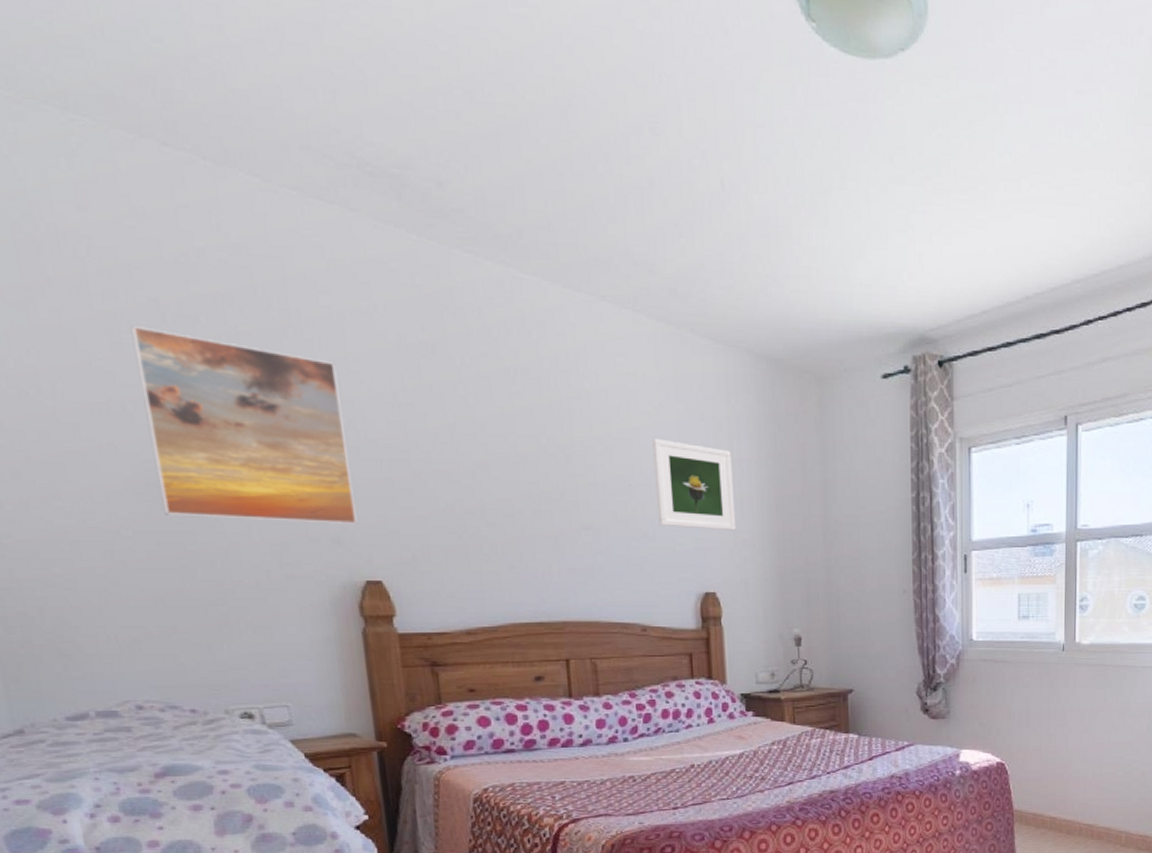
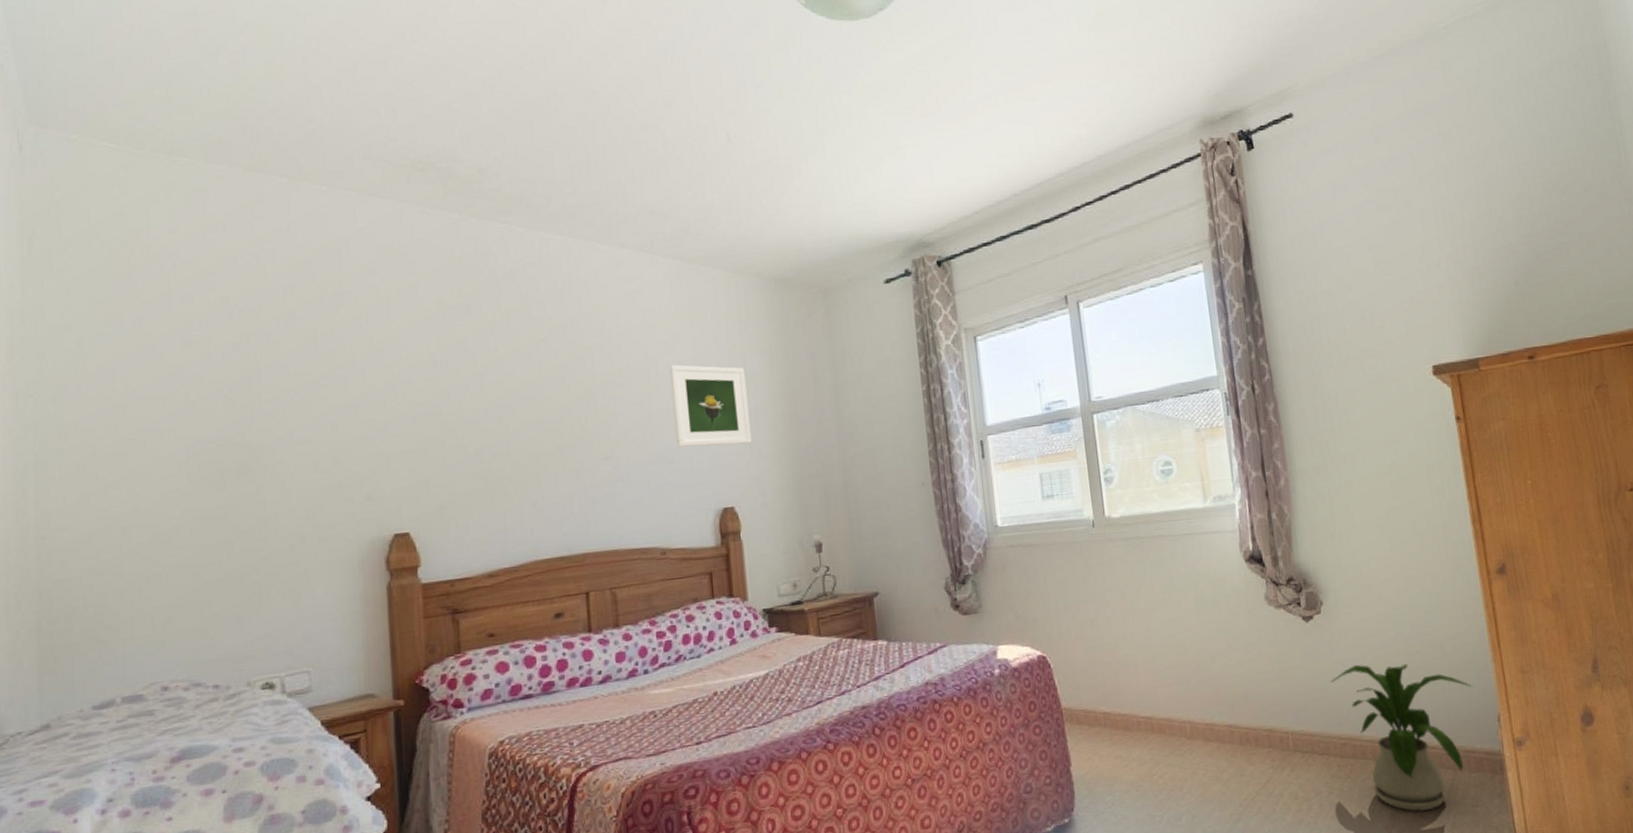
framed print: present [130,325,357,524] -> none [201,322,389,492]

